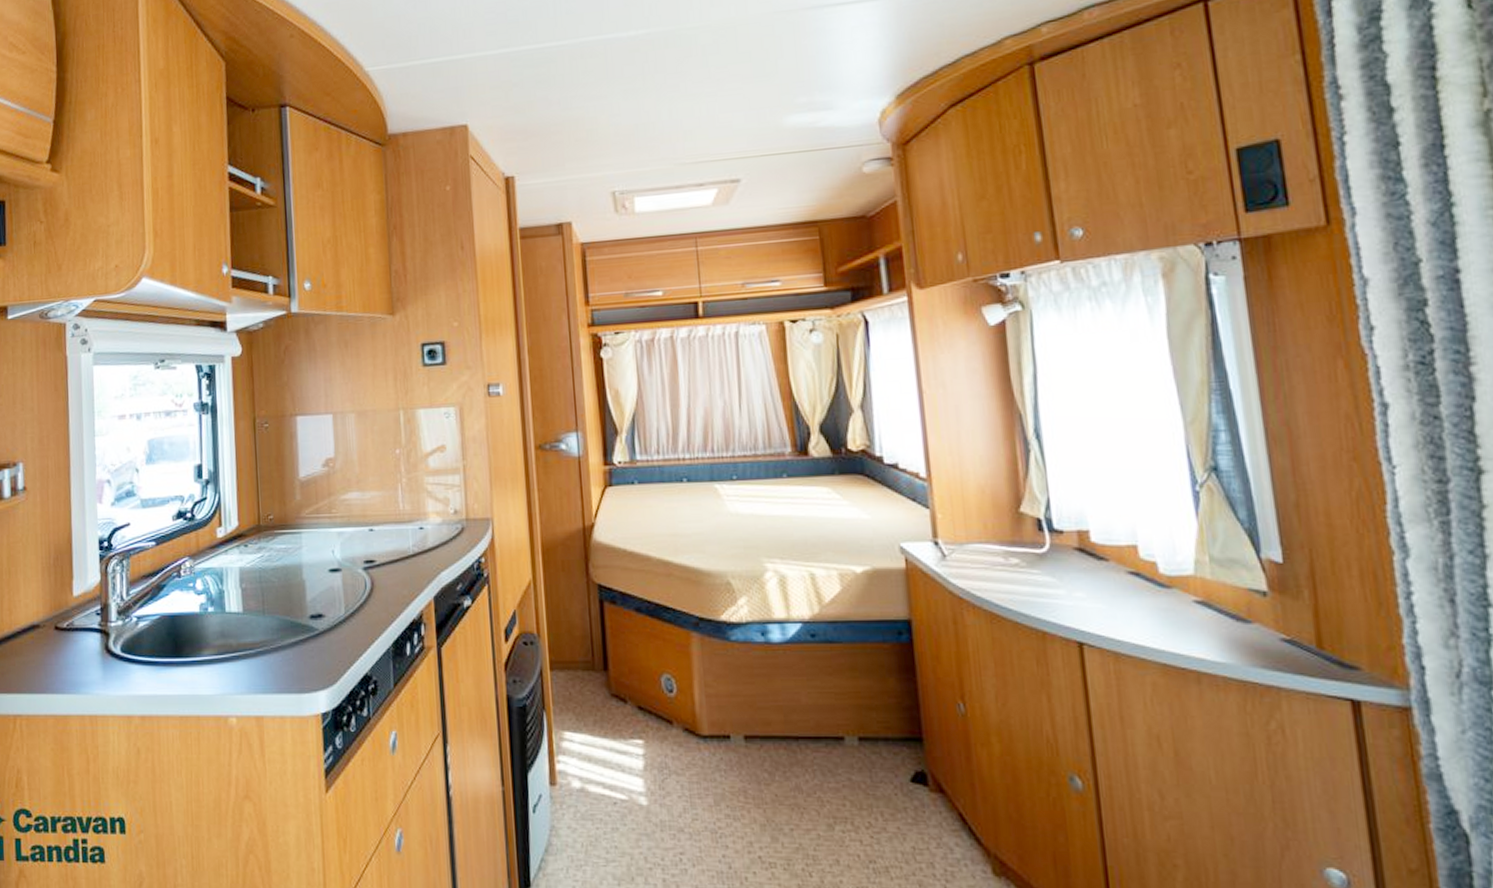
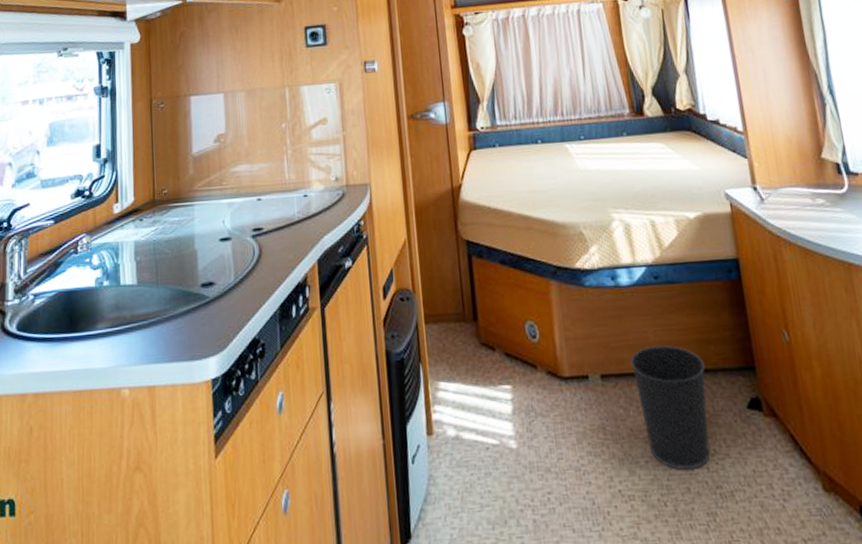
wastebasket: none [779,708,864,842] -> present [630,345,710,471]

